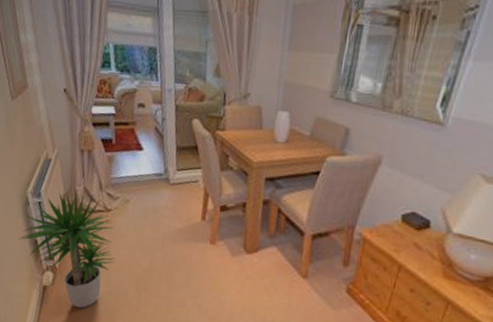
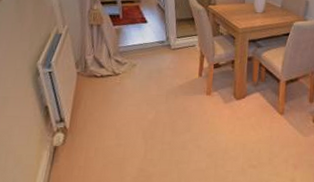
potted plant: present [19,192,116,309] -> none [29,61,124,163]

